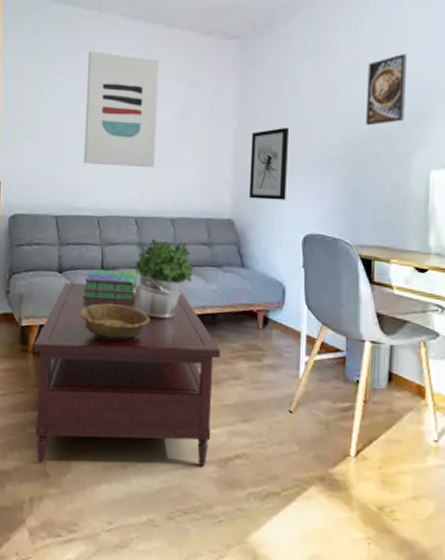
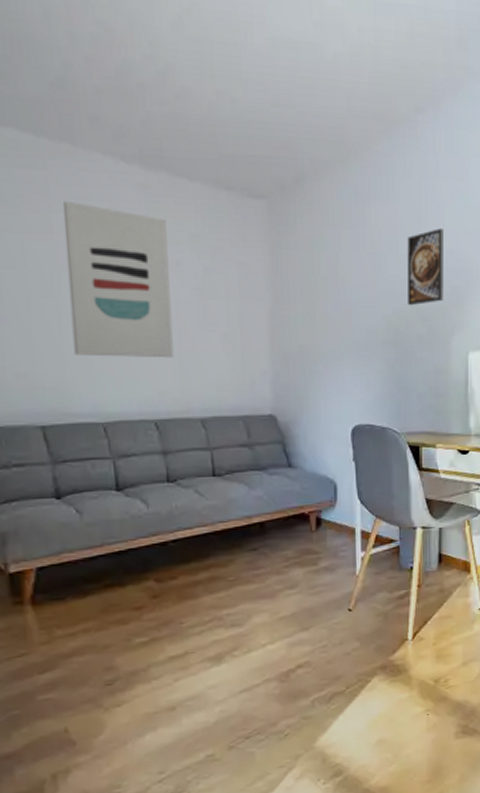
coffee table: present [33,282,221,467] -> none [30,501,273,732]
decorative bowl: present [79,303,151,341] -> none [92,527,187,571]
stack of books: present [83,269,138,301] -> none [93,485,167,526]
potted plant: present [134,238,194,319] -> none [160,444,235,536]
wall art: present [248,128,288,200] -> none [289,308,331,390]

